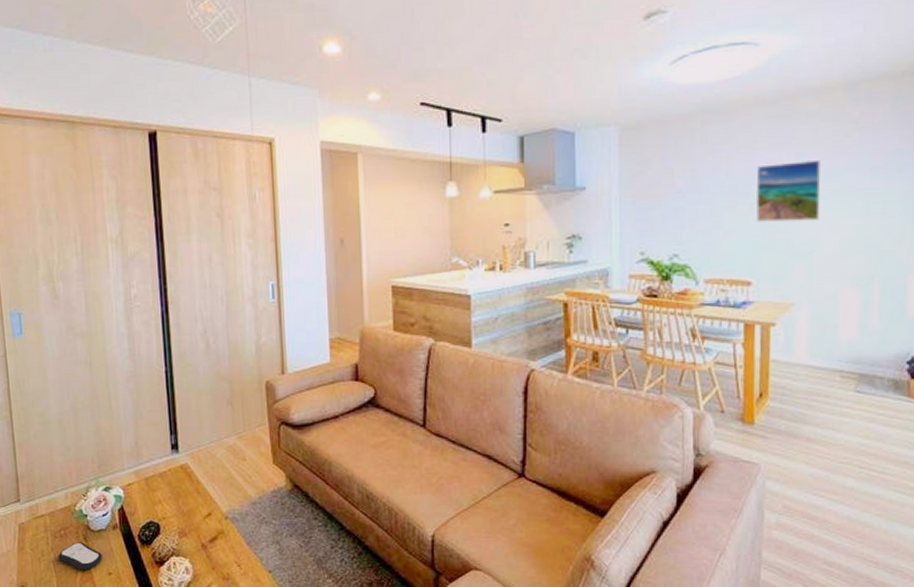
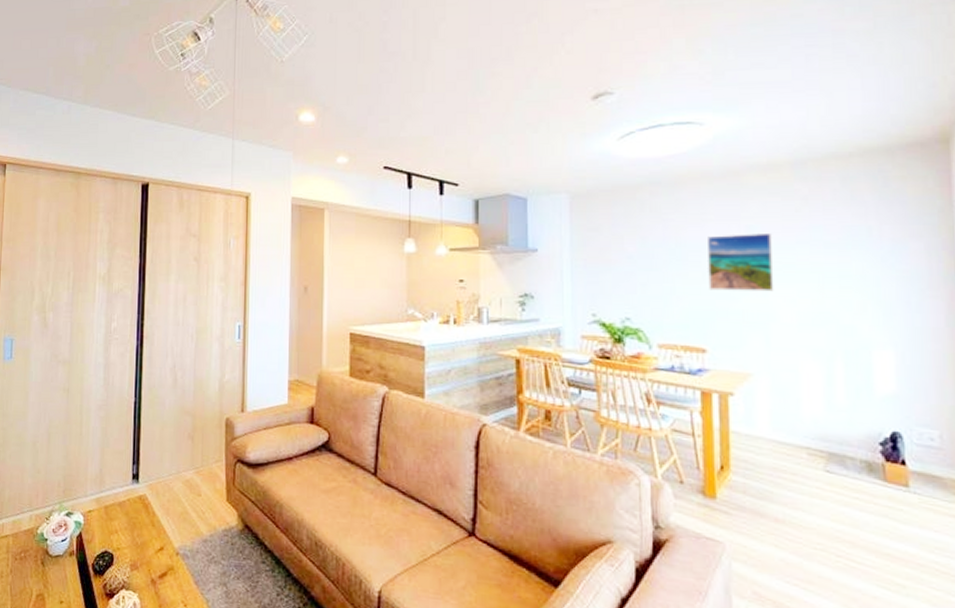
remote control: present [58,542,102,571] -> none [16,566,56,597]

